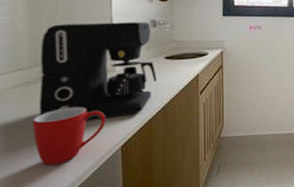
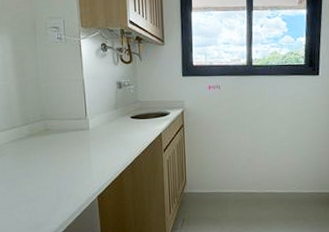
mug: present [33,107,106,166] -> none [27,160,84,209]
coffee maker: present [40,22,156,121] -> none [28,84,124,173]

